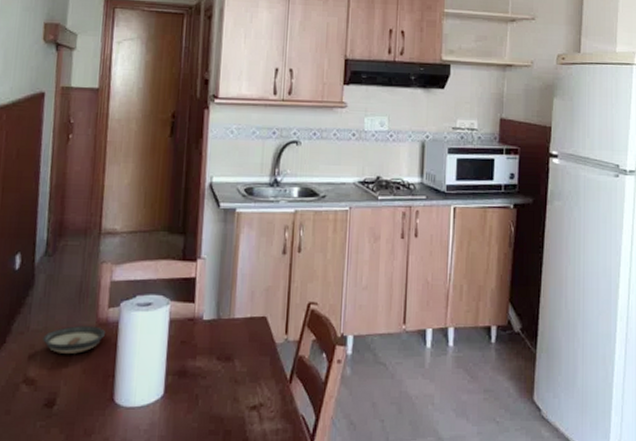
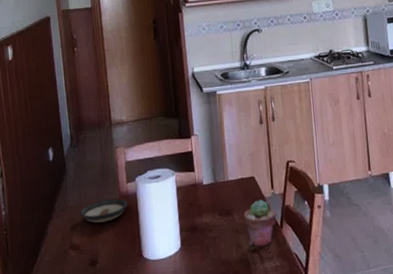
potted succulent: none [247,345,287,404] -> present [244,199,277,247]

